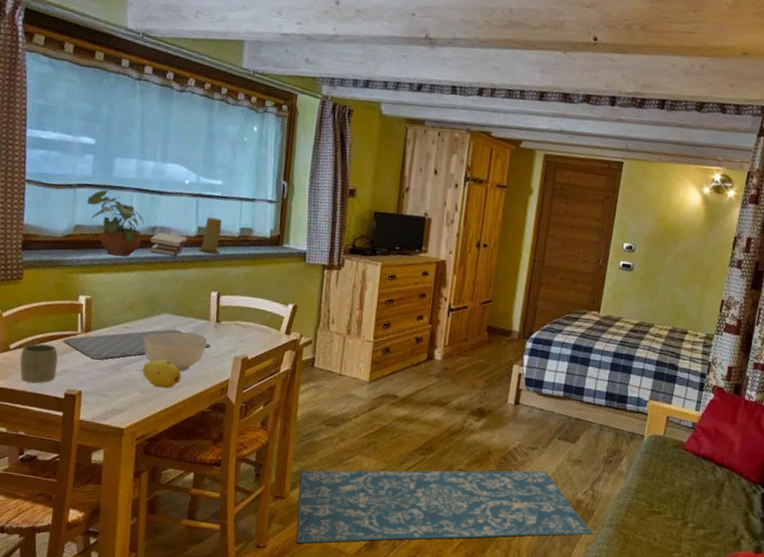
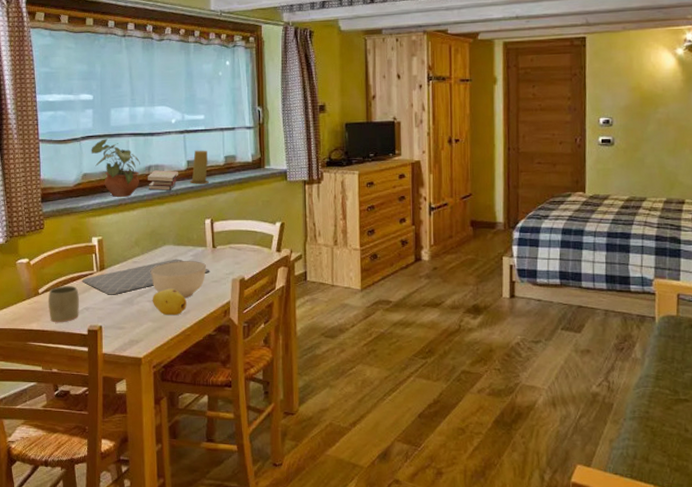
rug: present [296,470,593,544] -> none [306,365,616,460]

